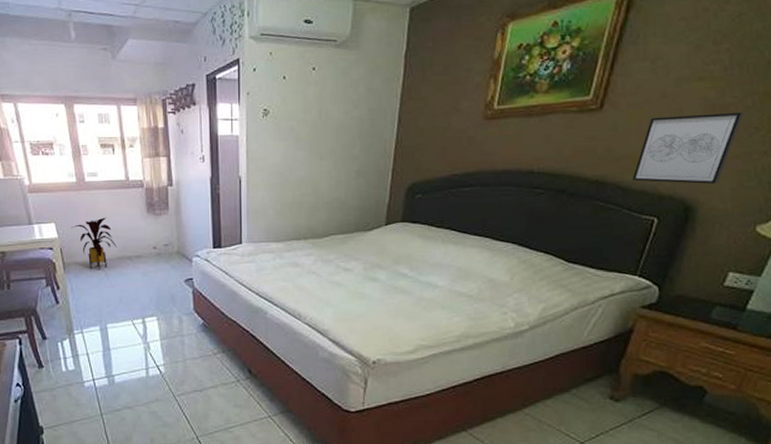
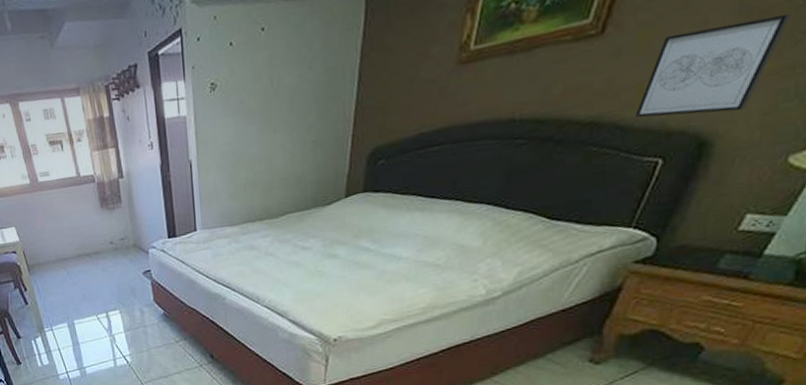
house plant: present [71,217,117,270] -> none [30,216,76,269]

